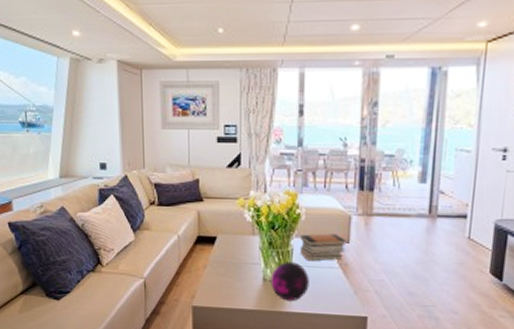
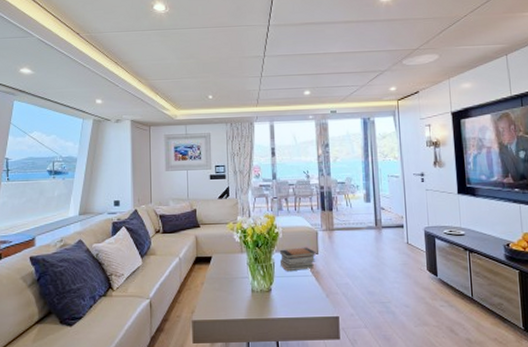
decorative orb: present [270,262,309,302] -> none [258,274,290,309]

